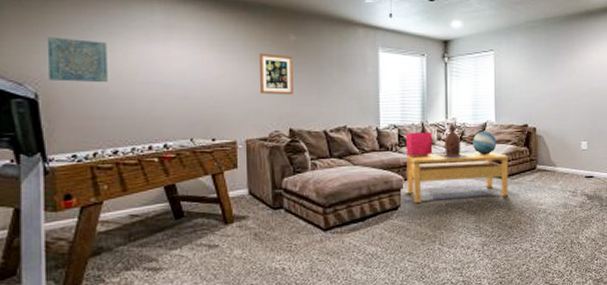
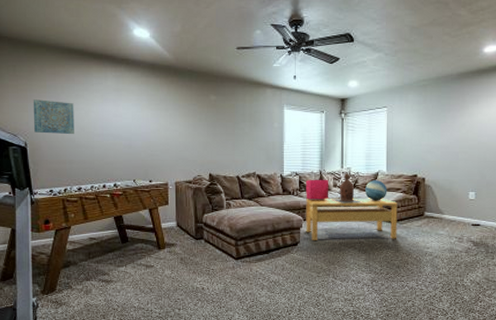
wall art: present [258,53,293,95] -> none [186,111,213,146]

